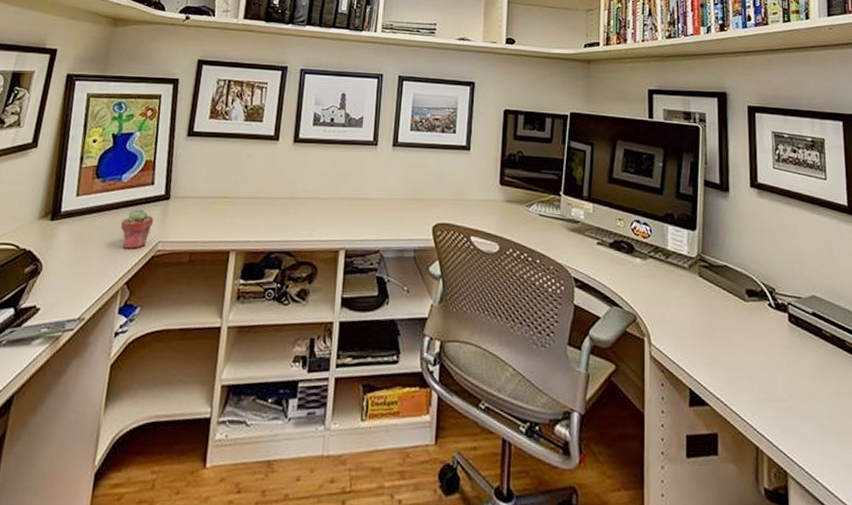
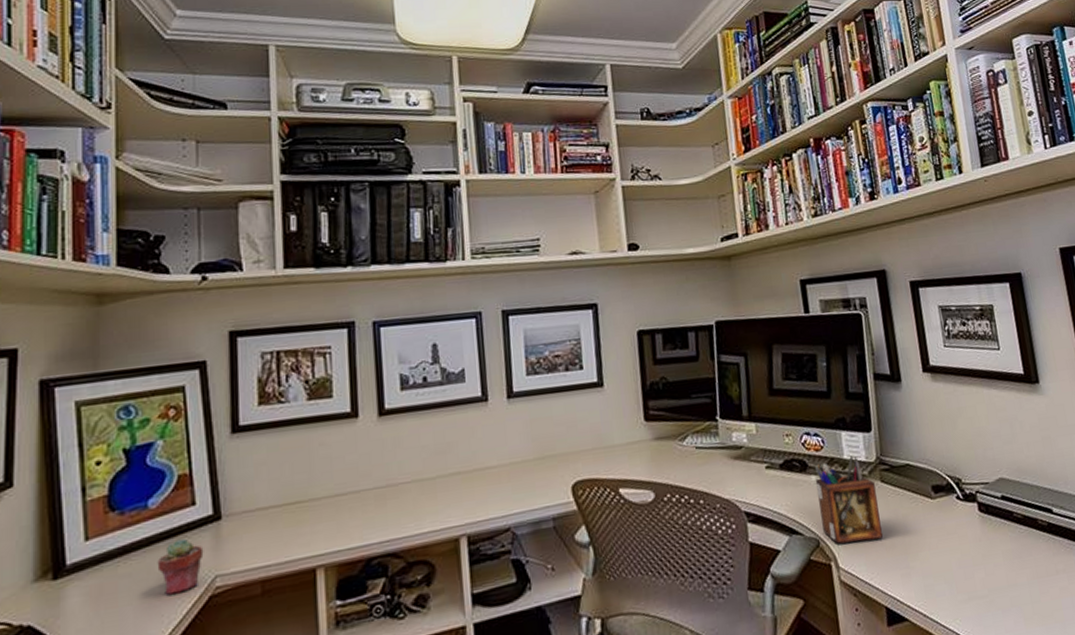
desk organizer: none [639,248,695,326] -> present [814,455,883,544]

